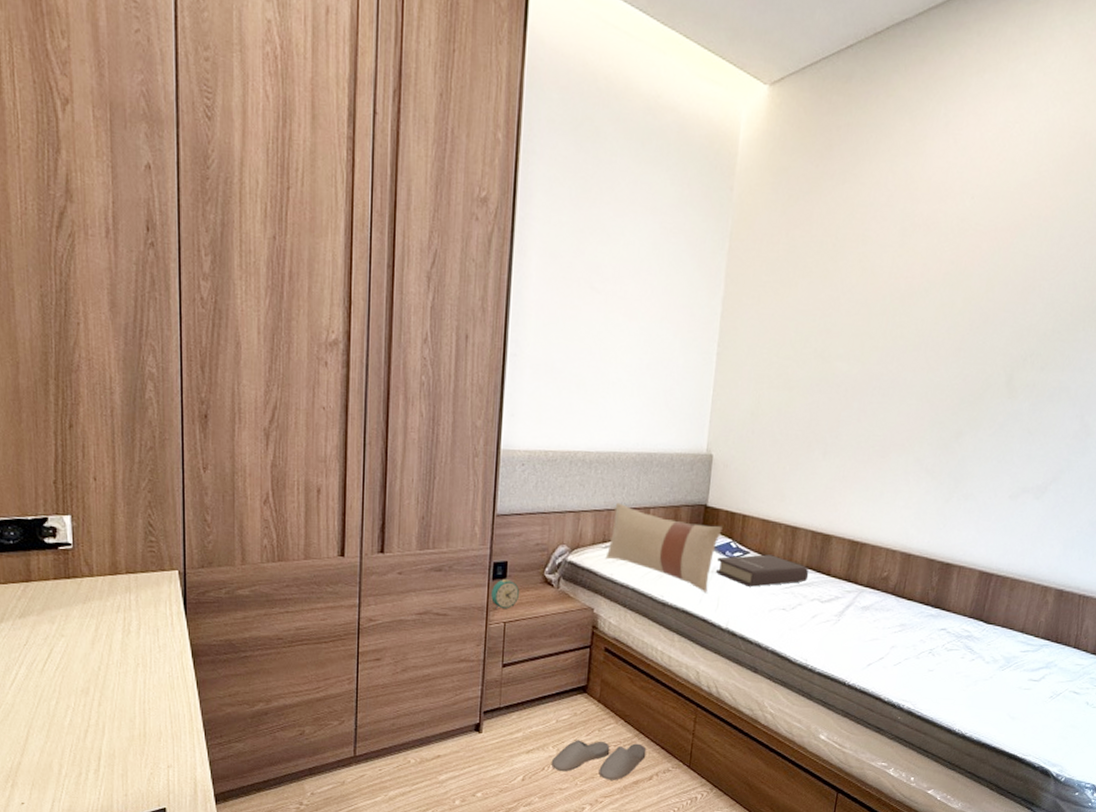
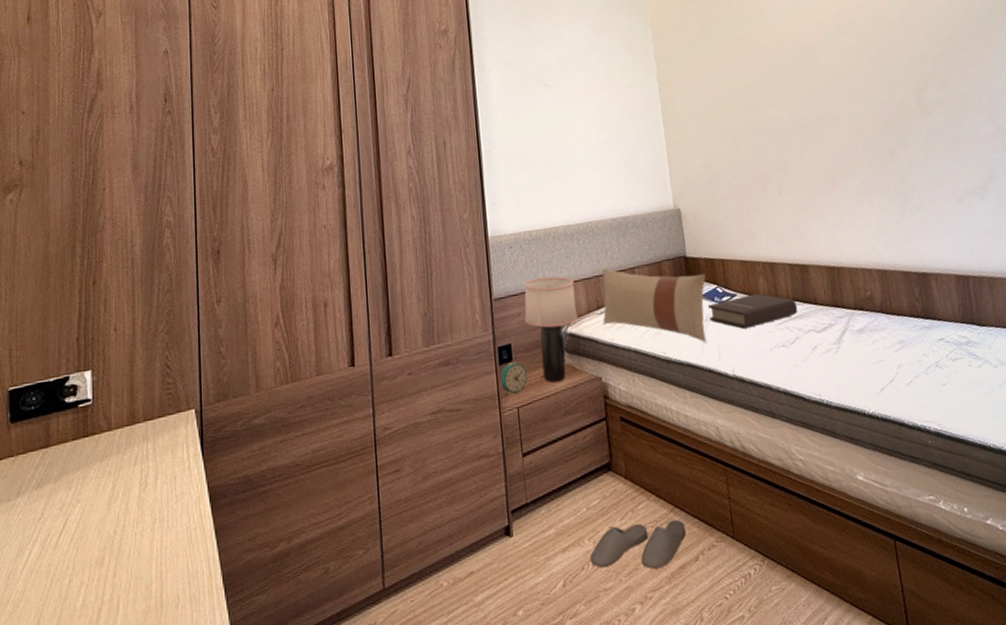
table lamp: none [525,501,583,606] -> present [524,276,579,384]

